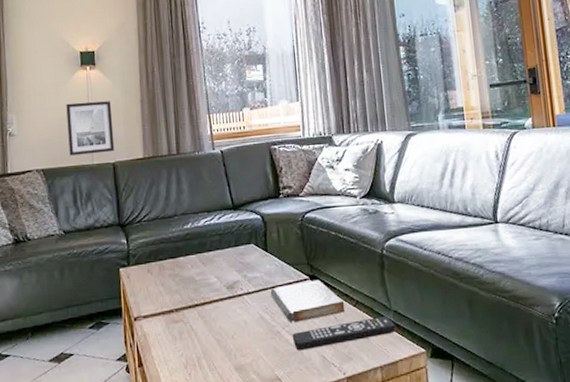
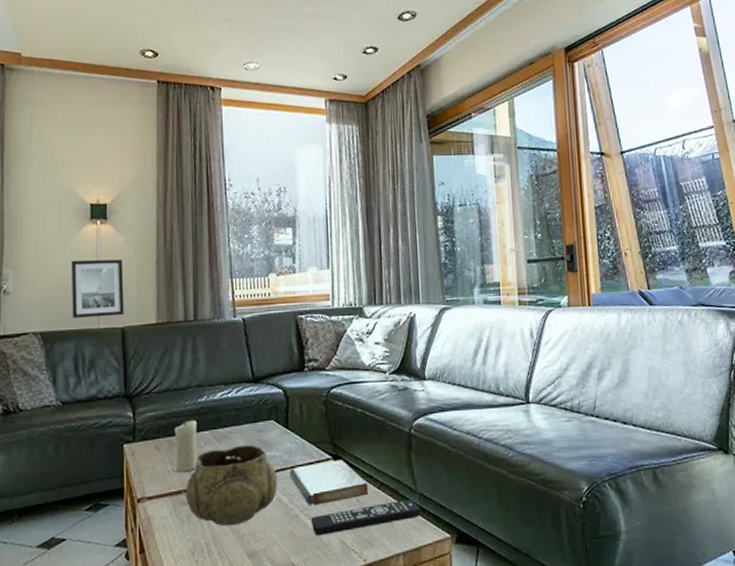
candle: none [164,245,186,293] -> present [172,419,198,472]
decorative bowl: none [176,266,260,342] -> present [186,444,278,527]

